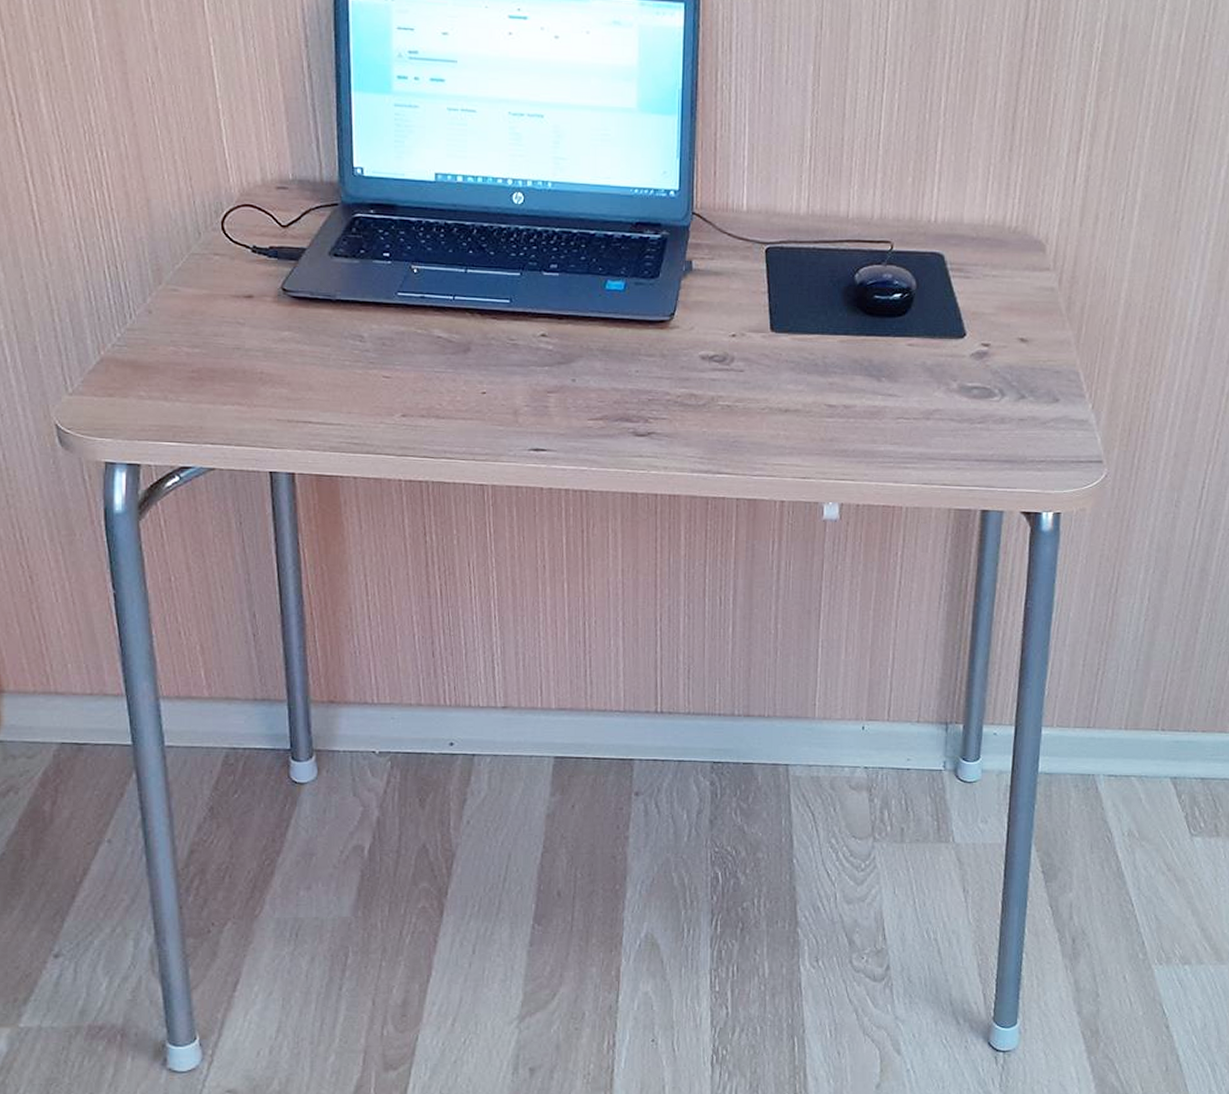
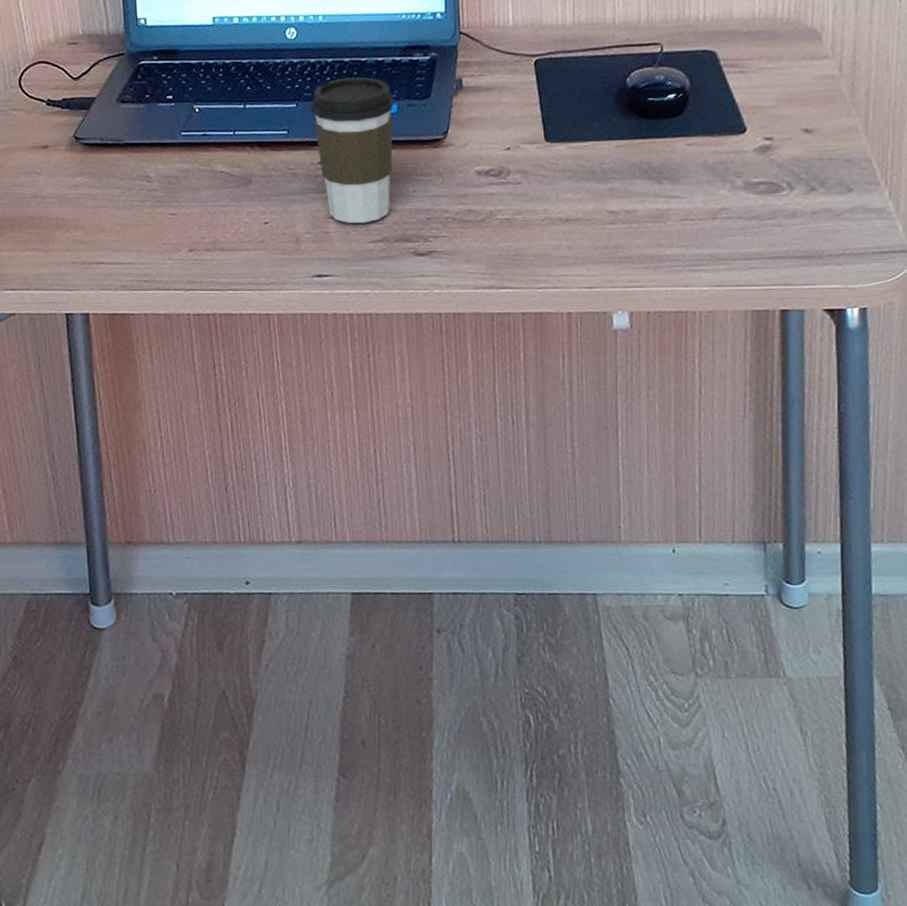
coffee cup: none [536,249,622,400] -> present [311,77,395,224]

